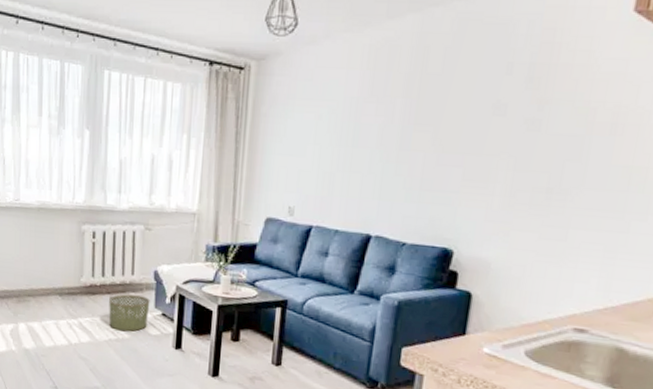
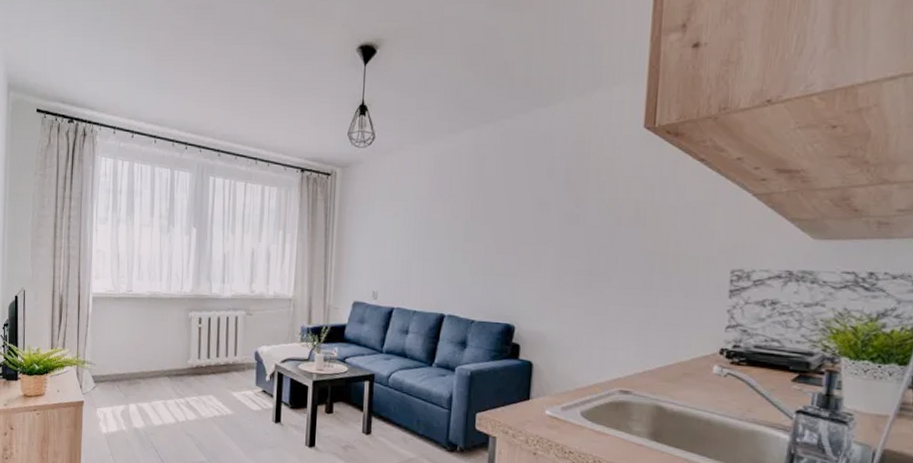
basket: present [108,294,150,332] -> none [213,374,252,409]

